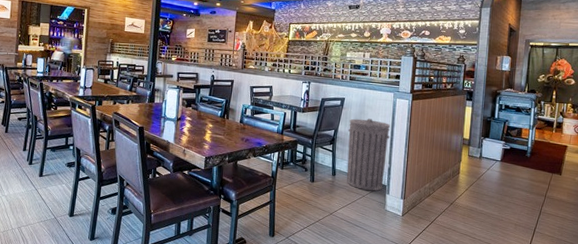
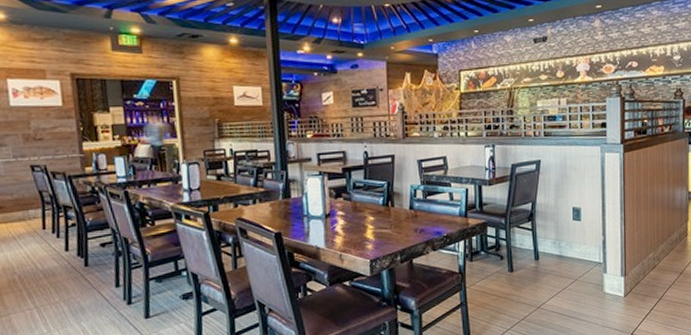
trash can: present [346,118,390,191] -> none [549,182,601,273]

